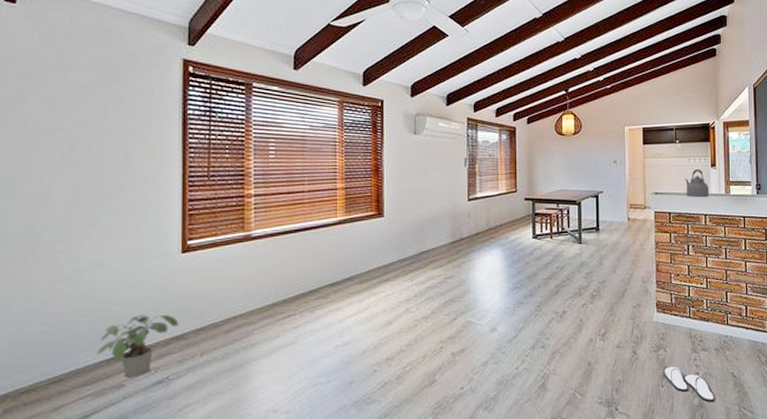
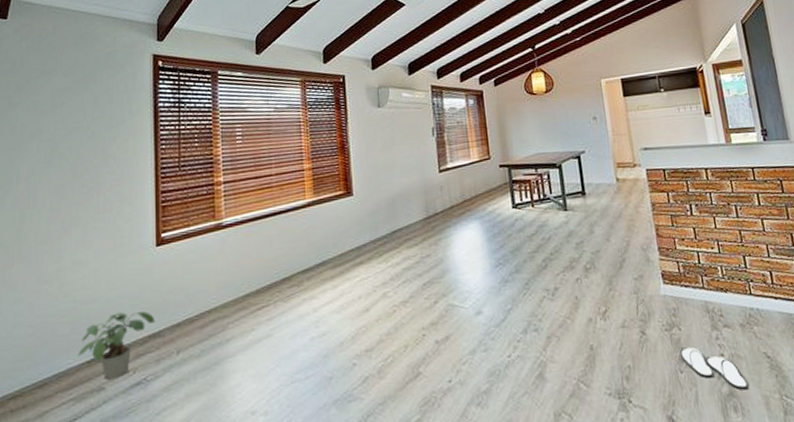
kettle: present [685,170,709,198] -> none [676,119,708,150]

